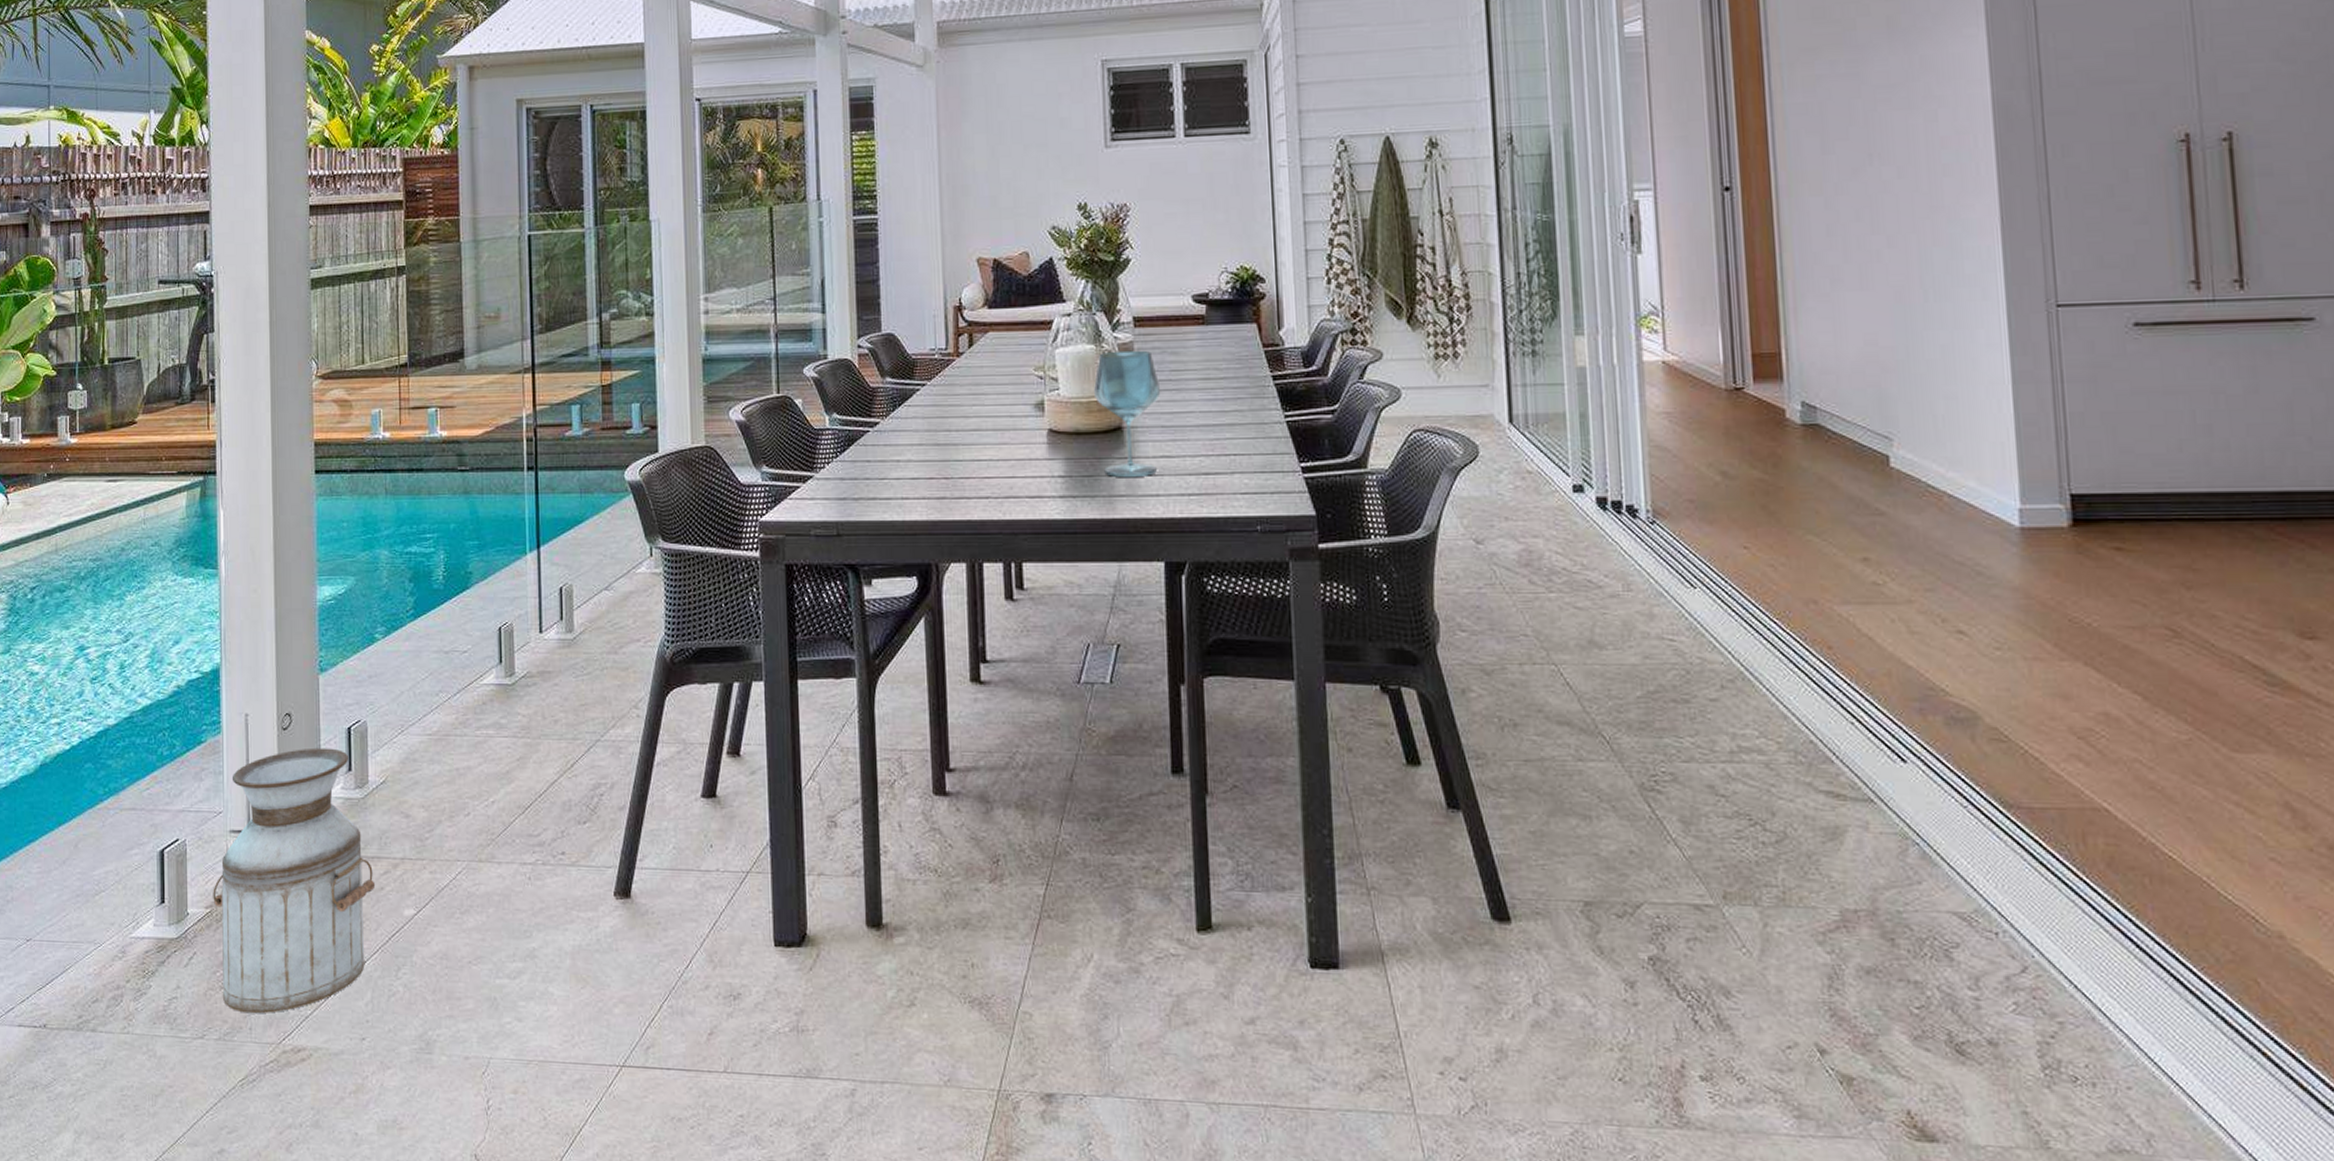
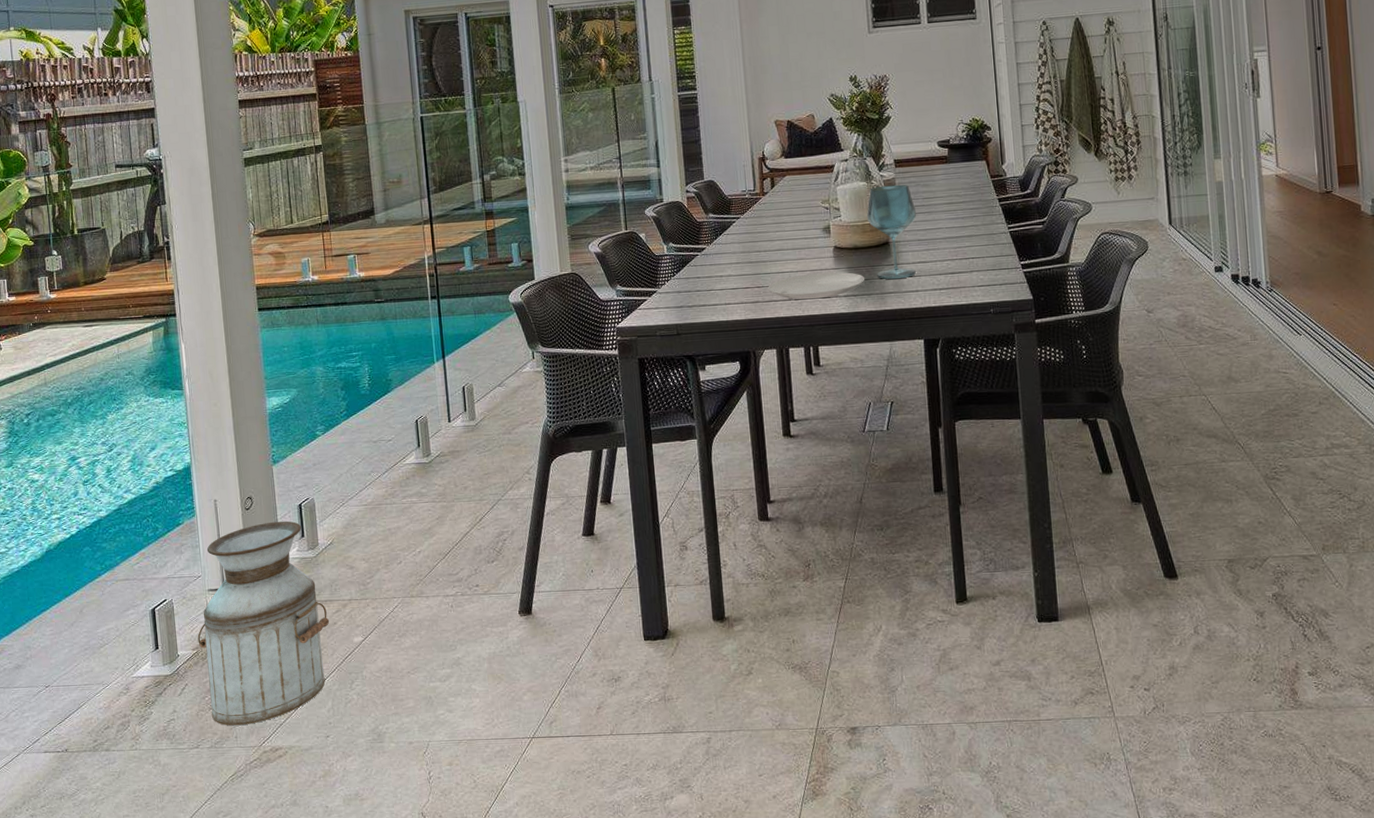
plate: none [958,463,1089,499] -> present [768,272,865,300]

